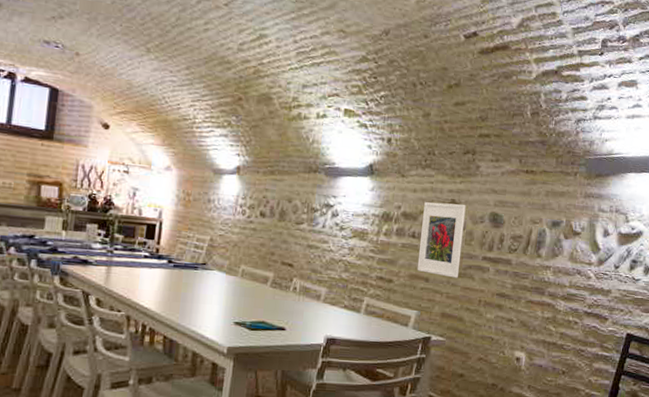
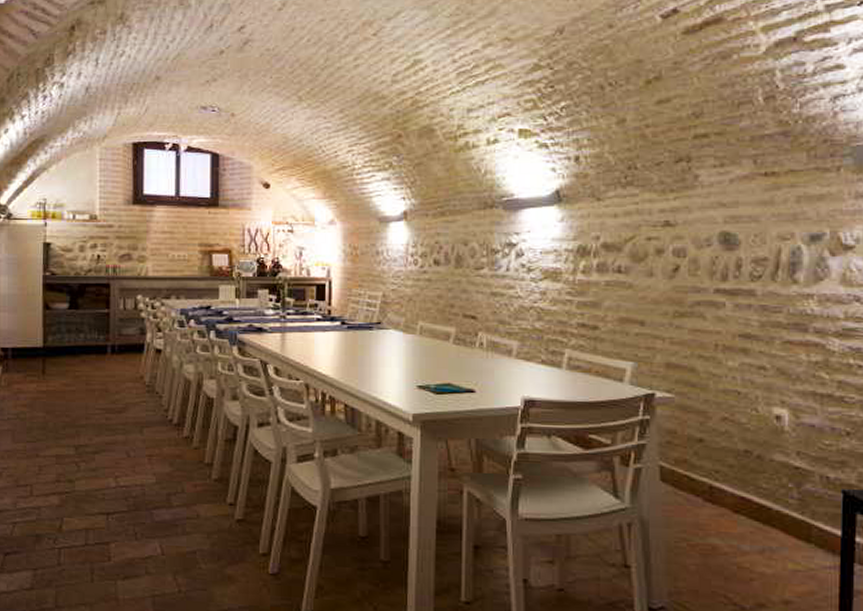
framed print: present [417,202,466,278] -> none [627,225,685,319]

